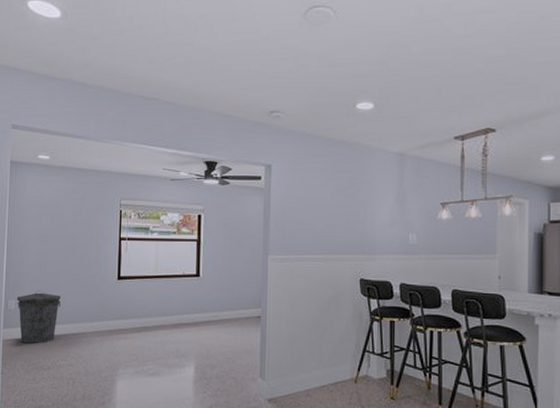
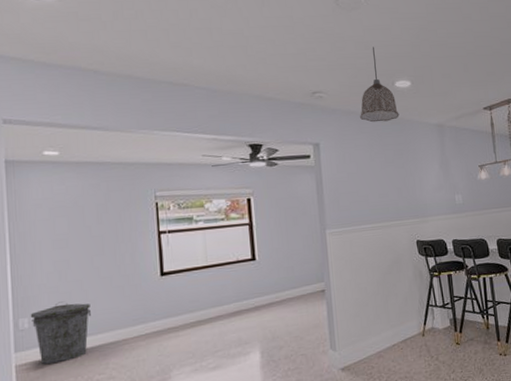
pendant lamp: none [315,64,357,147] -> present [360,46,400,123]

